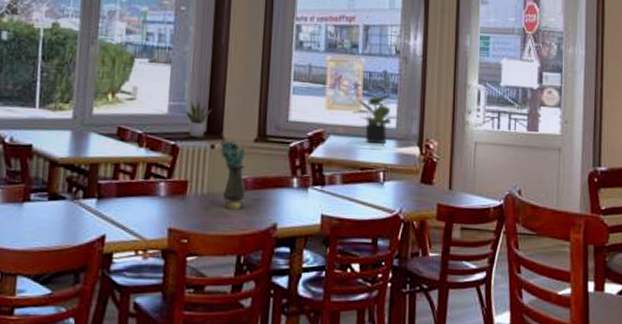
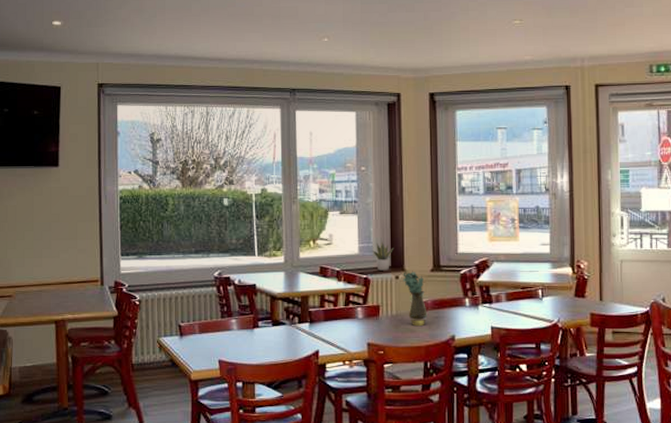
potted plant: present [352,95,391,143] -> none [511,226,545,266]

